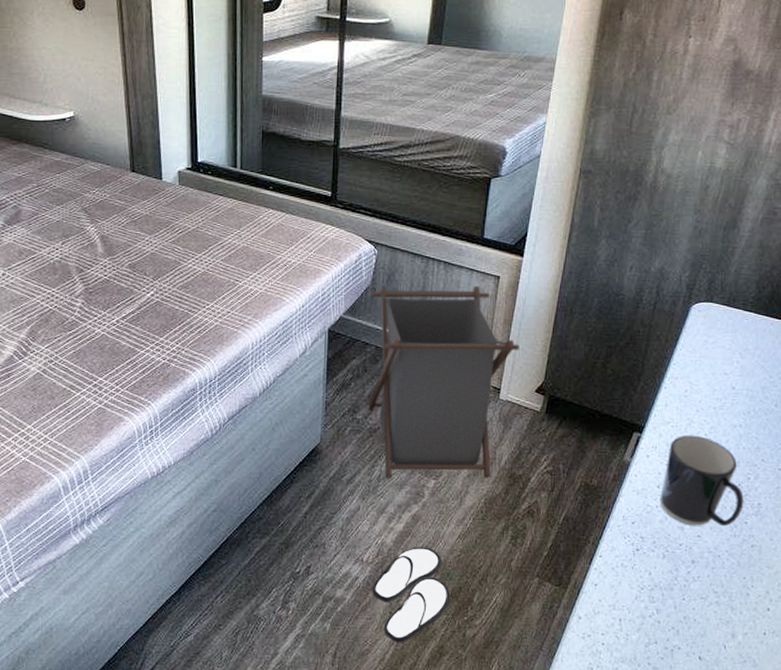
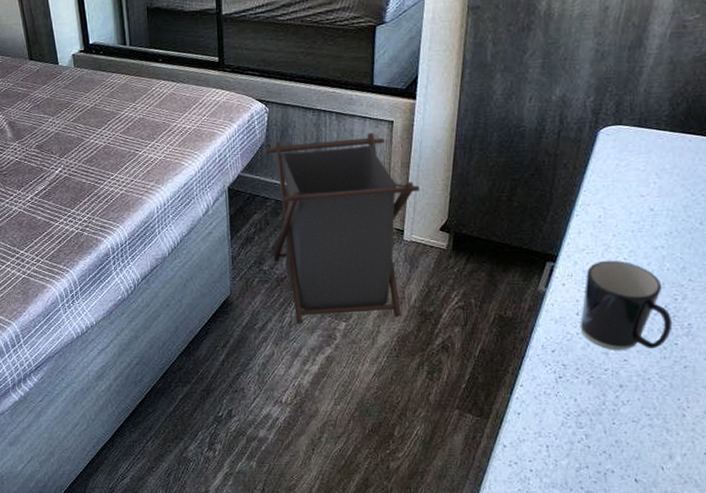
slippers: present [372,547,450,643] -> none [293,386,370,477]

